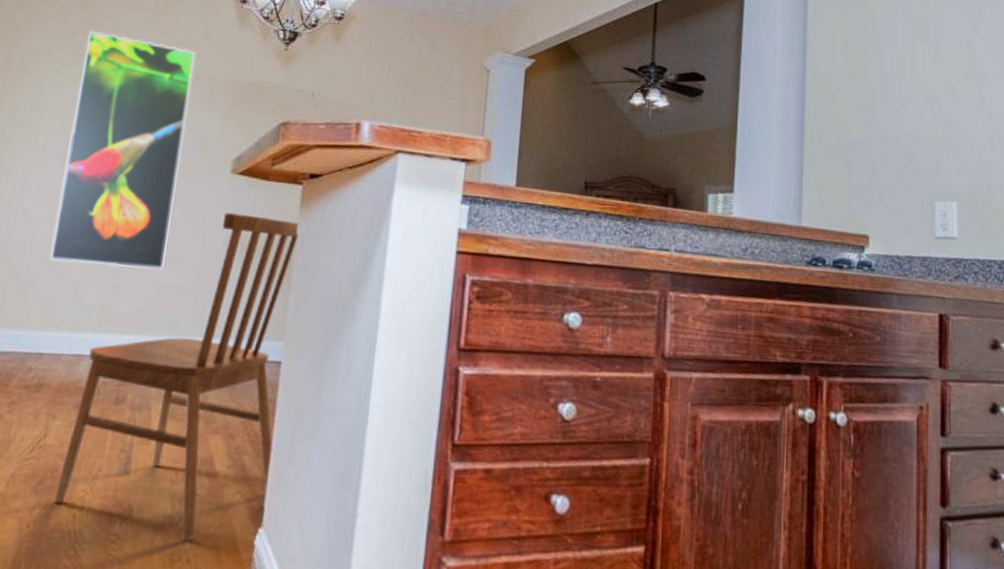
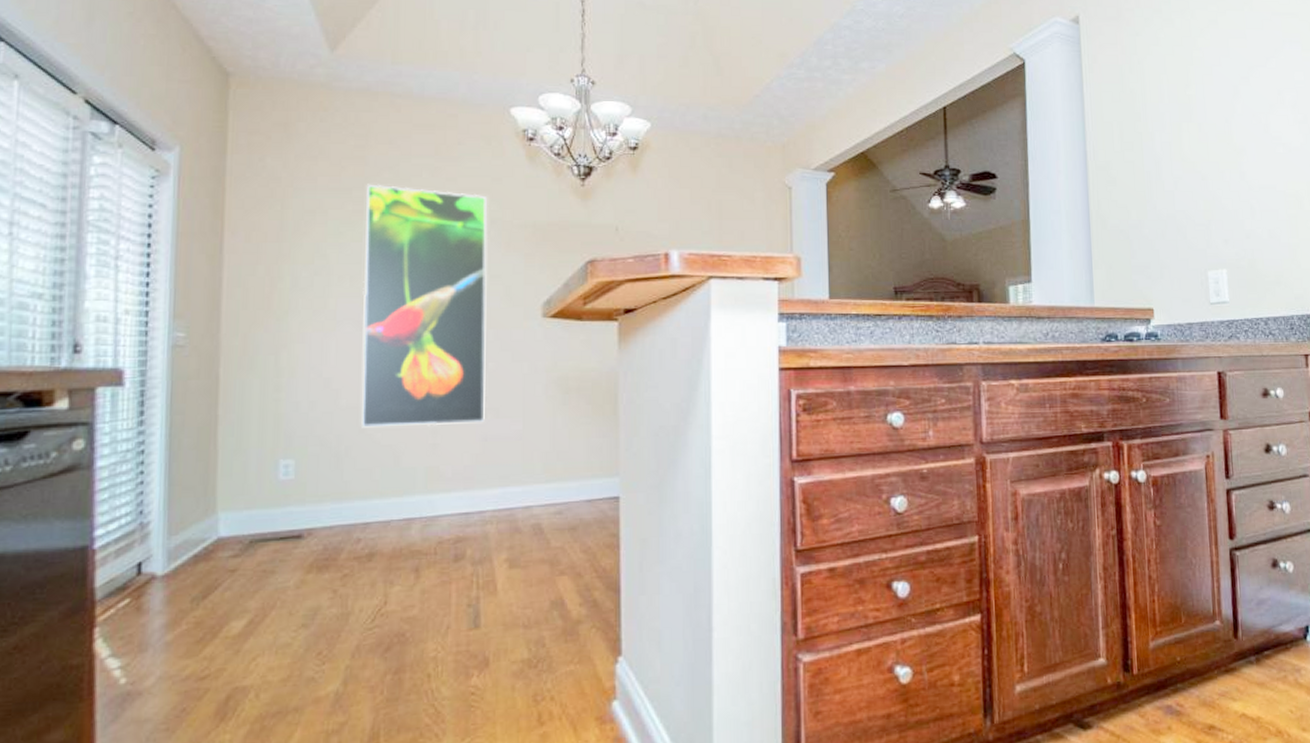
dining chair: present [54,213,301,540] -> none [405,357,622,680]

